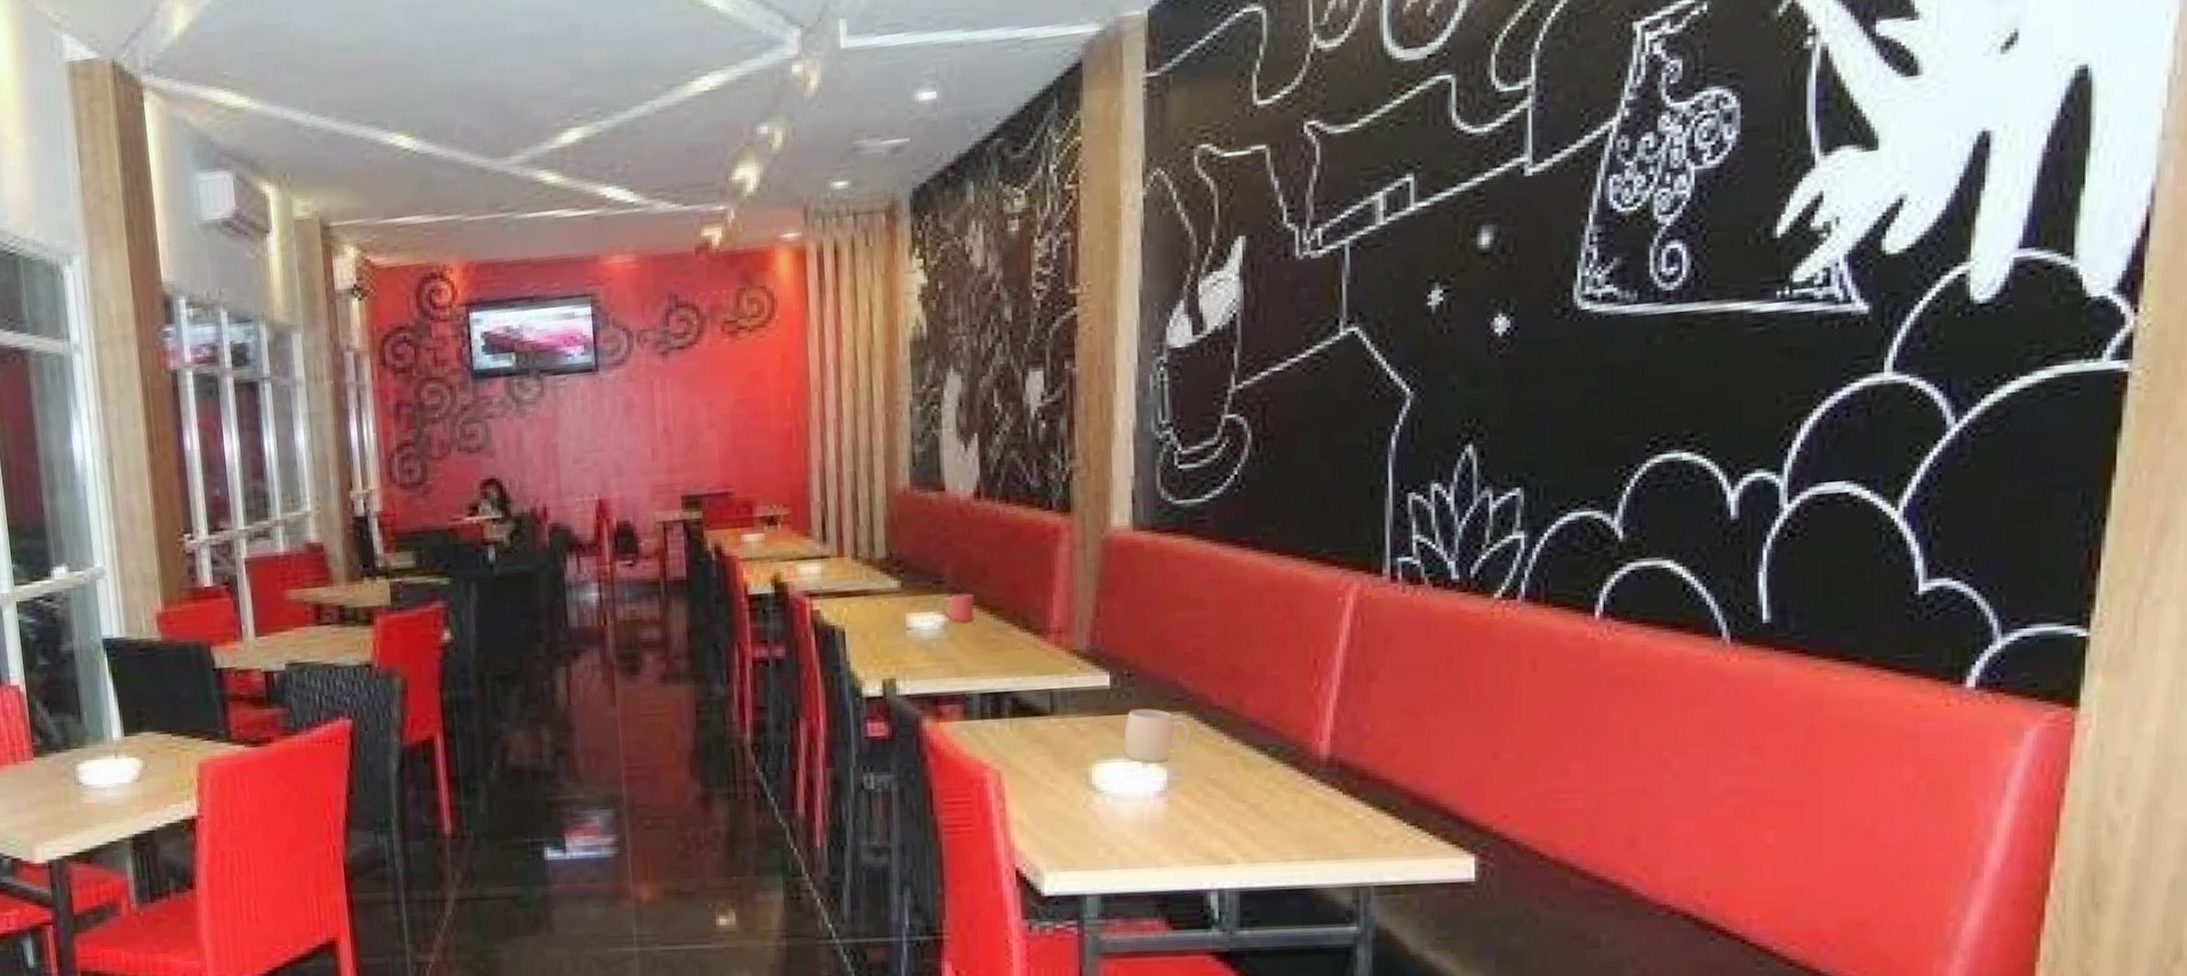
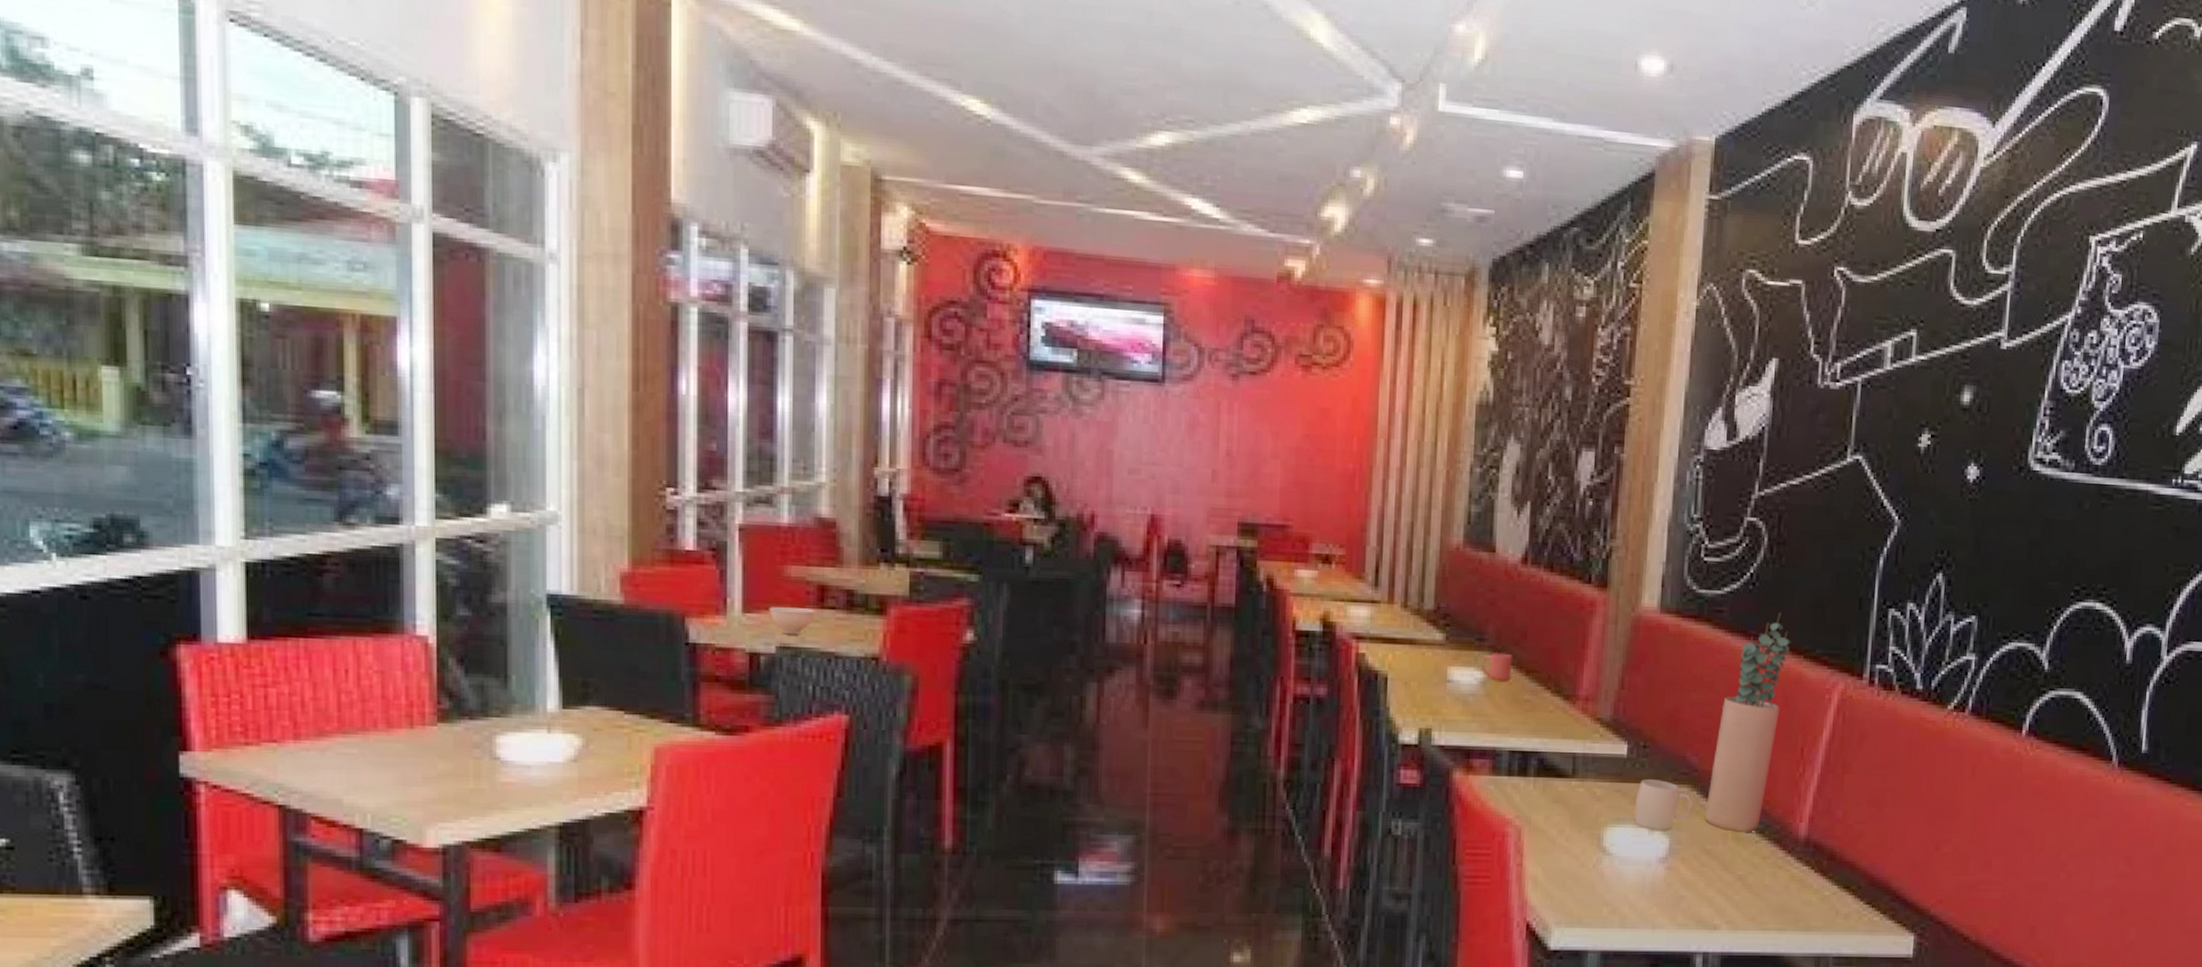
bowl: none [276,626,315,652] -> present [769,607,816,635]
vase: none [1205,512,1290,757] -> present [1704,611,1791,832]

